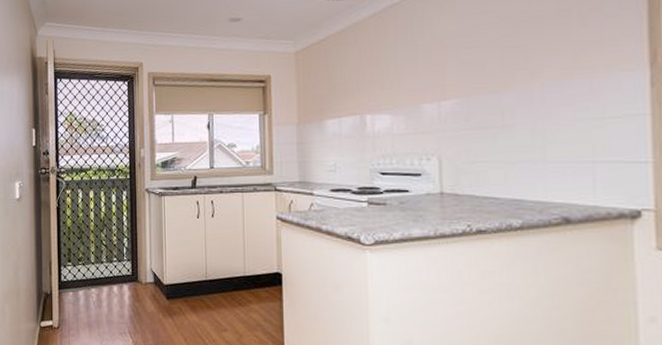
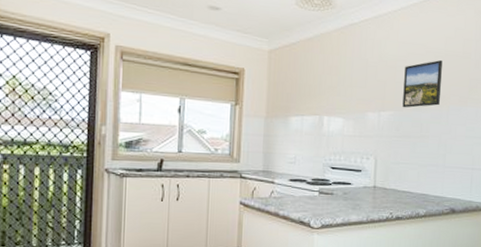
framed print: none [470,24,528,93] -> present [402,59,443,108]

